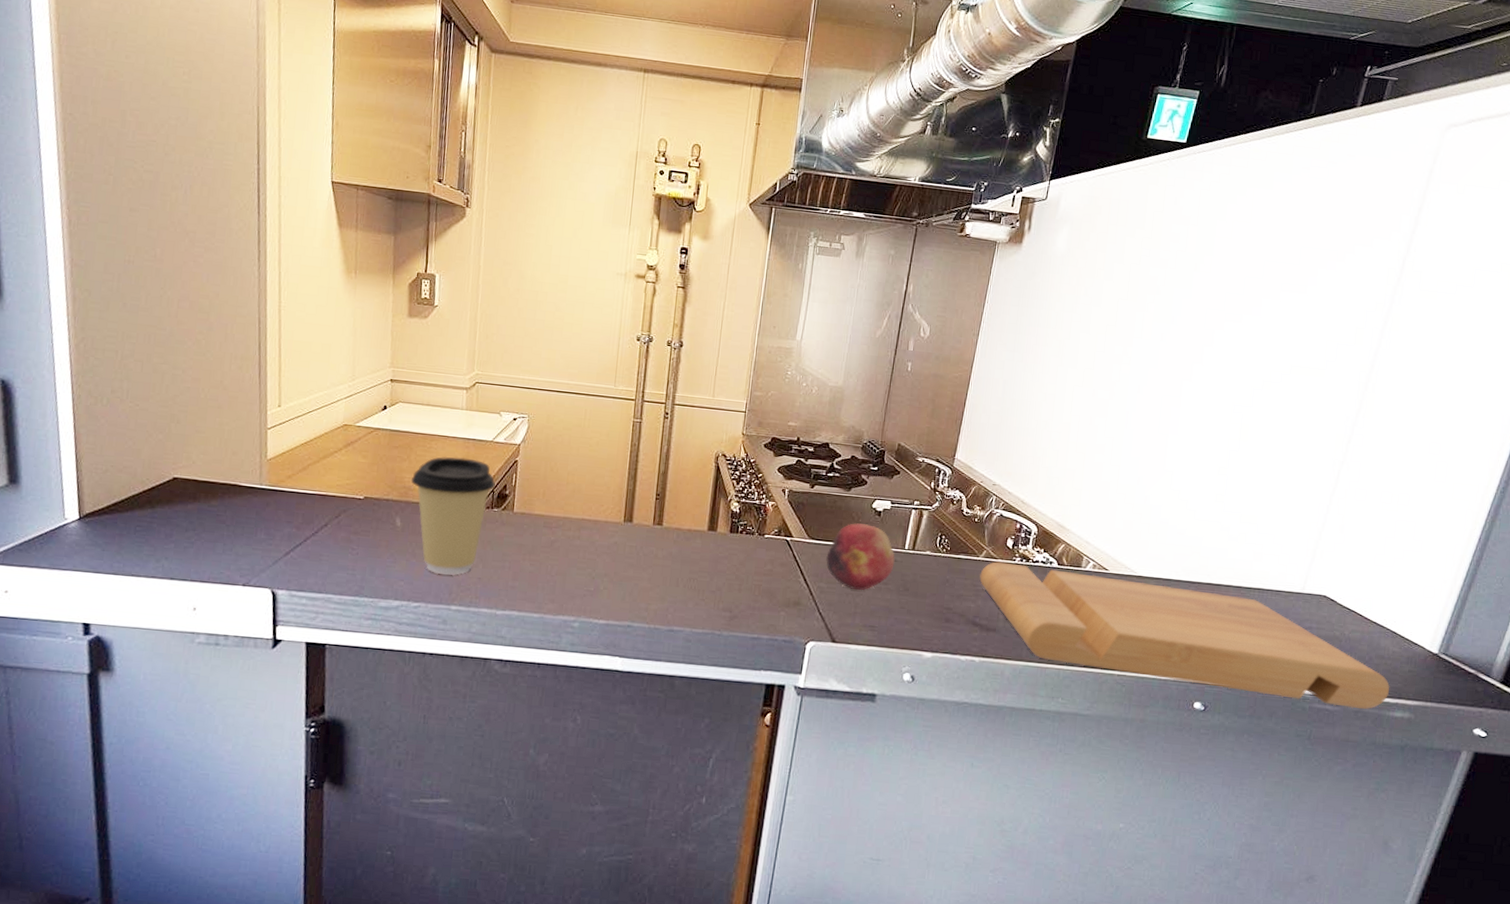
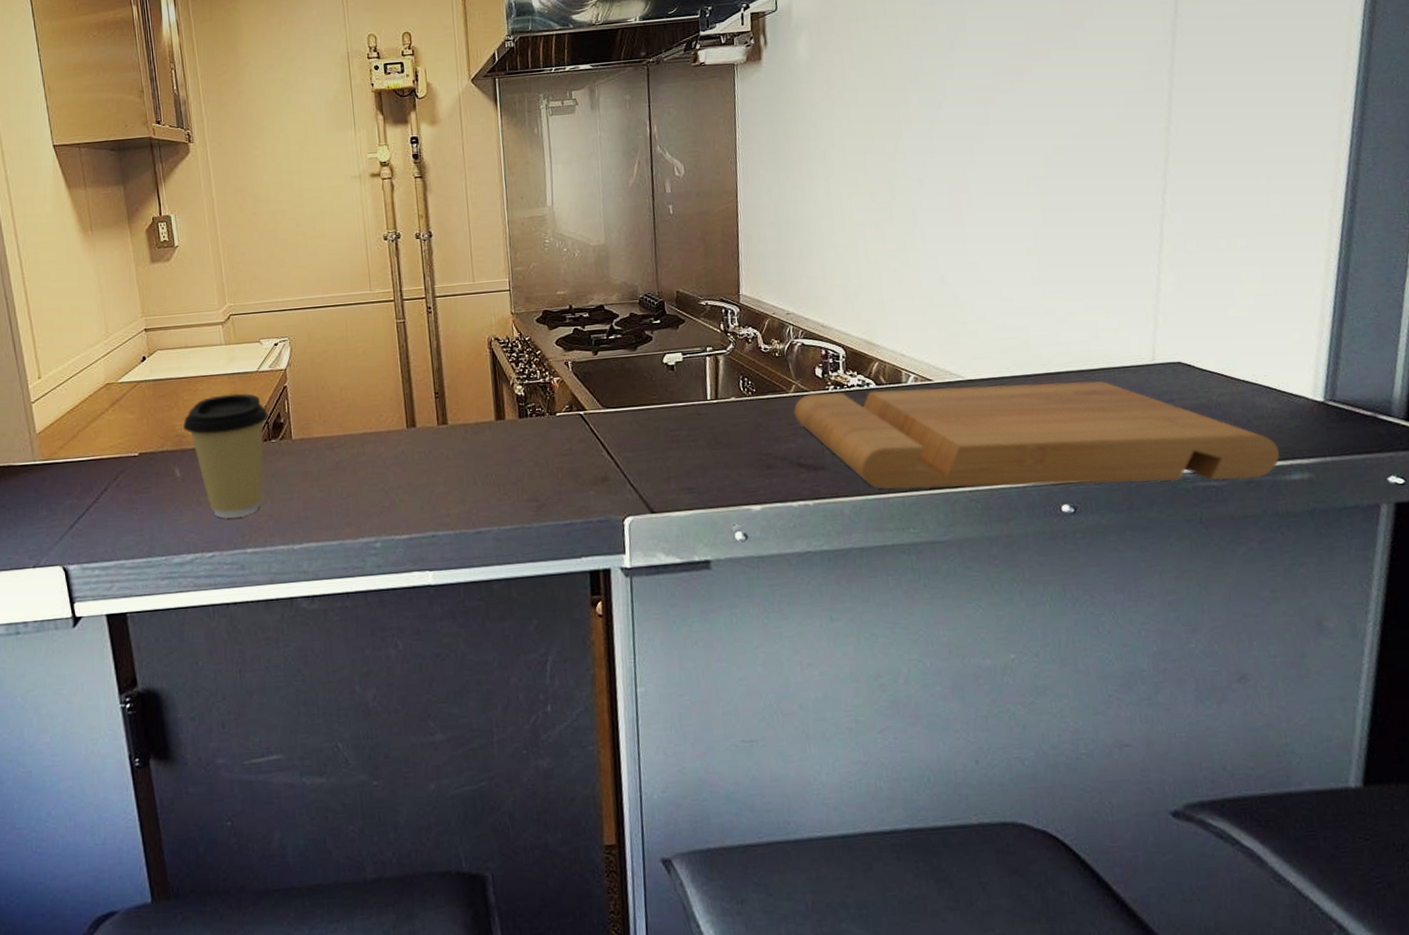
fruit: present [826,523,895,591] -> none [625,381,700,454]

